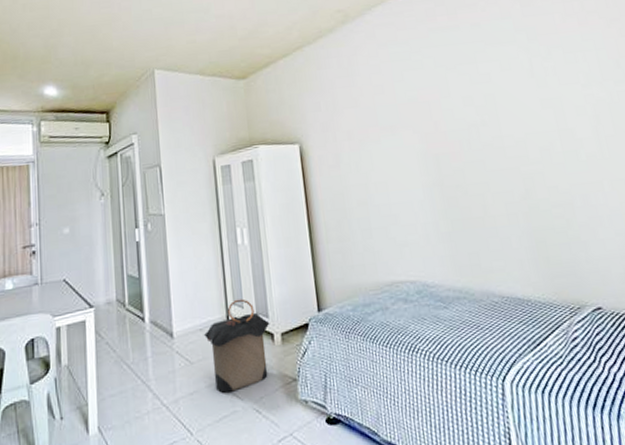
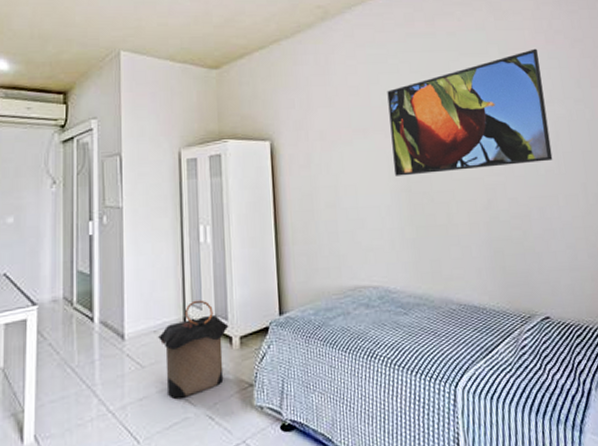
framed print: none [412,32,595,171] -> present [387,48,553,176]

